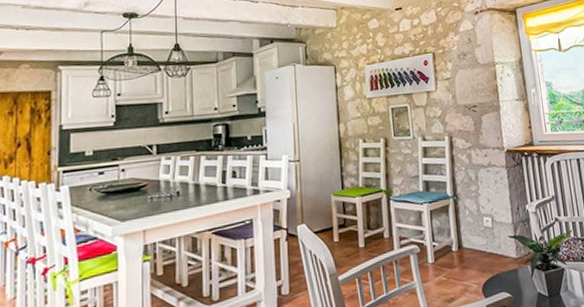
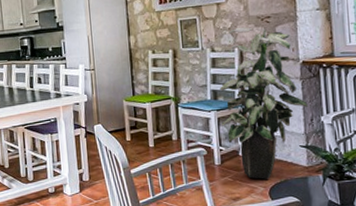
indoor plant: none [432,116,514,276] -> present [220,27,309,179]

